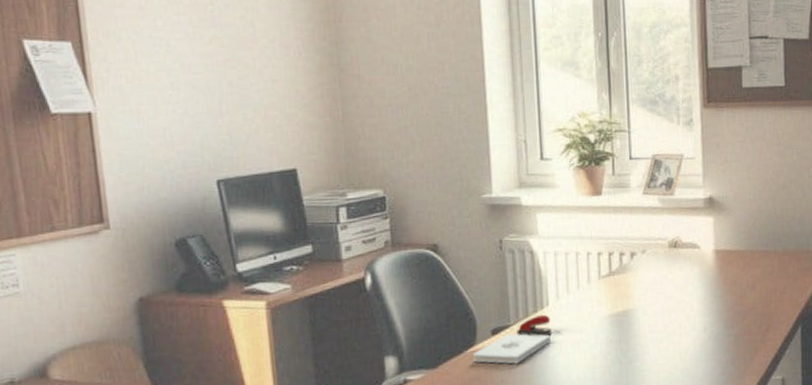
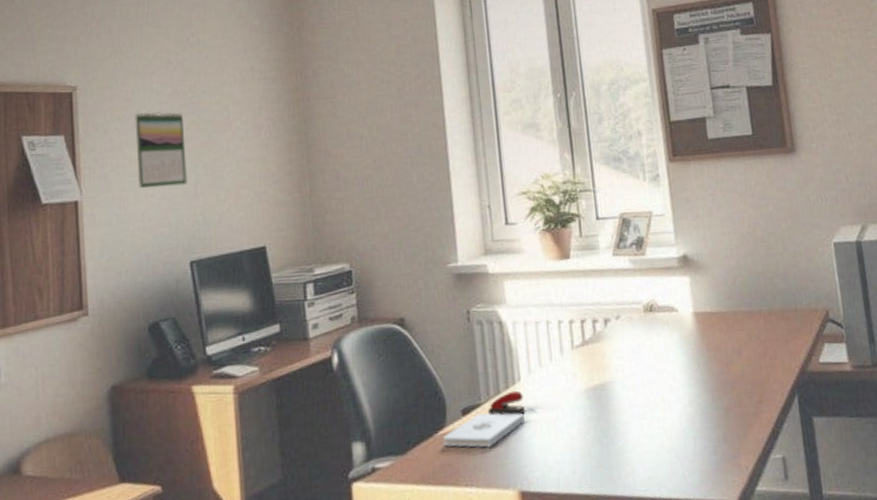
calendar: none [150,23,211,103] -> present [134,111,187,188]

